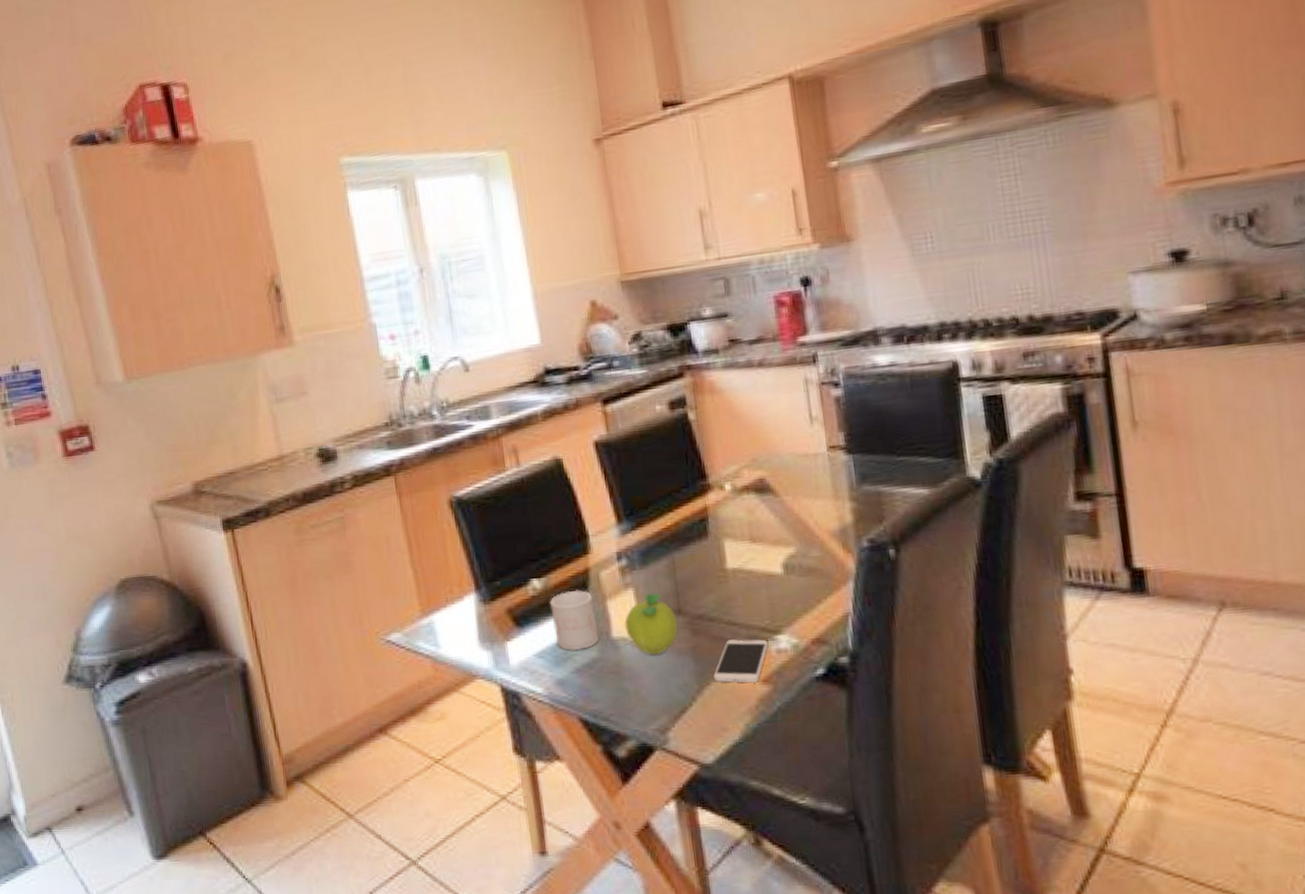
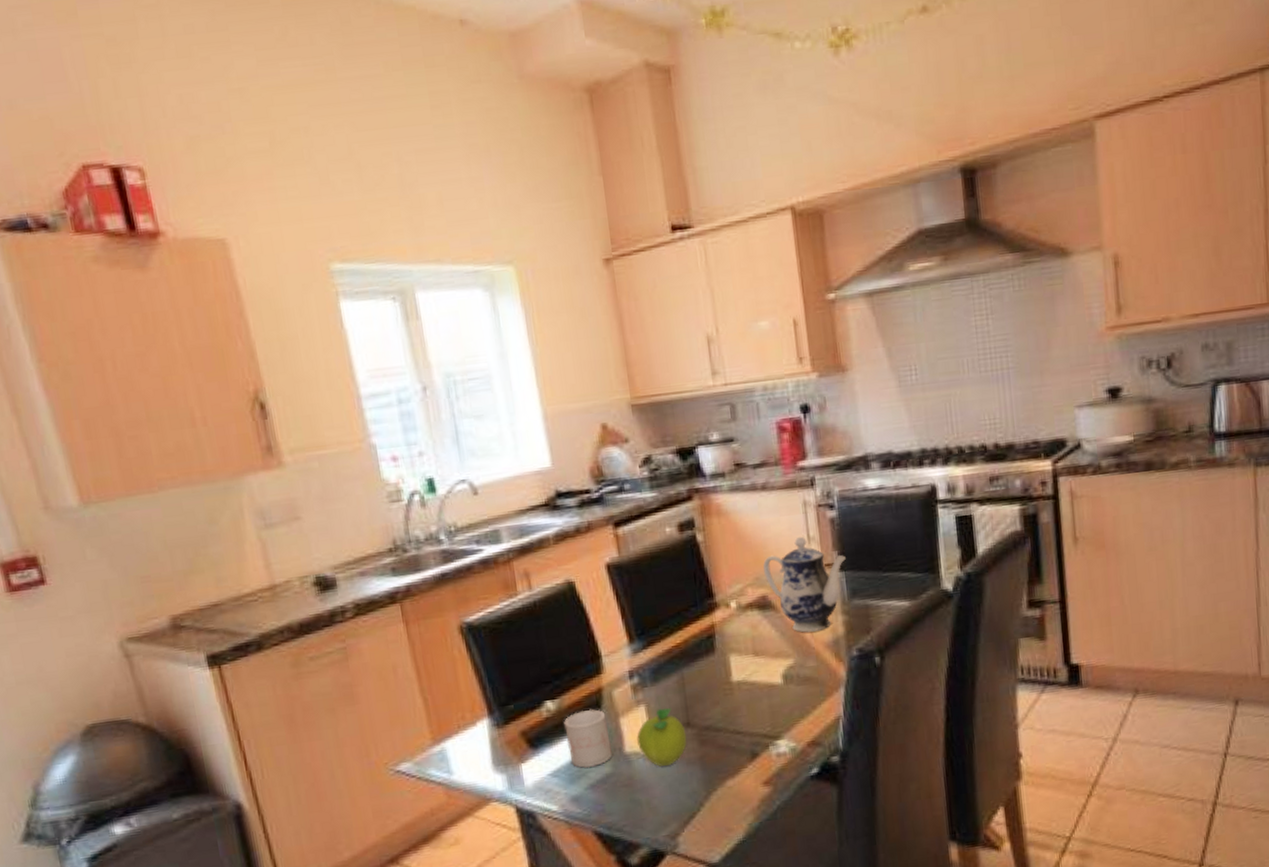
smartphone: present [714,639,769,683] -> none [720,745,770,787]
teapot: none [760,416,854,520] -> present [763,536,846,633]

